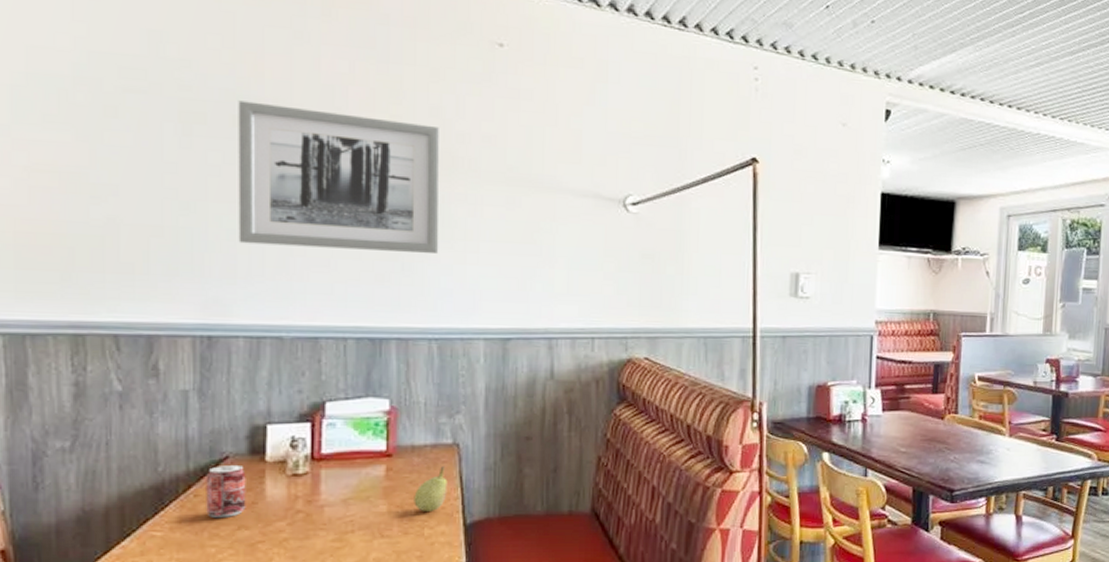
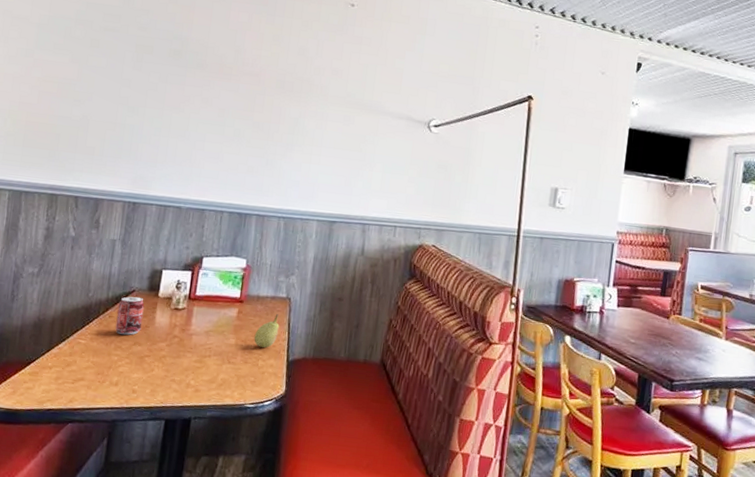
wall art: present [238,100,441,253] -> none [162,39,304,154]

